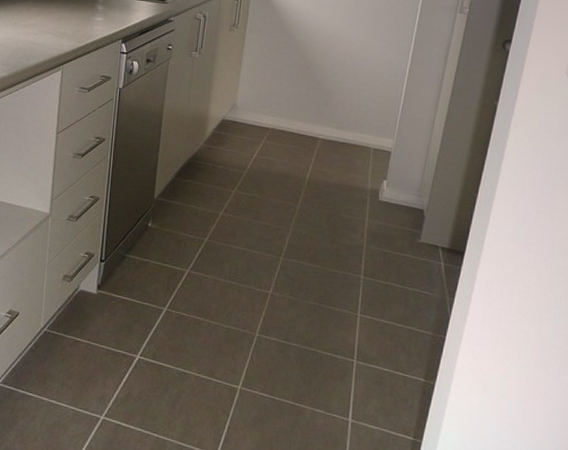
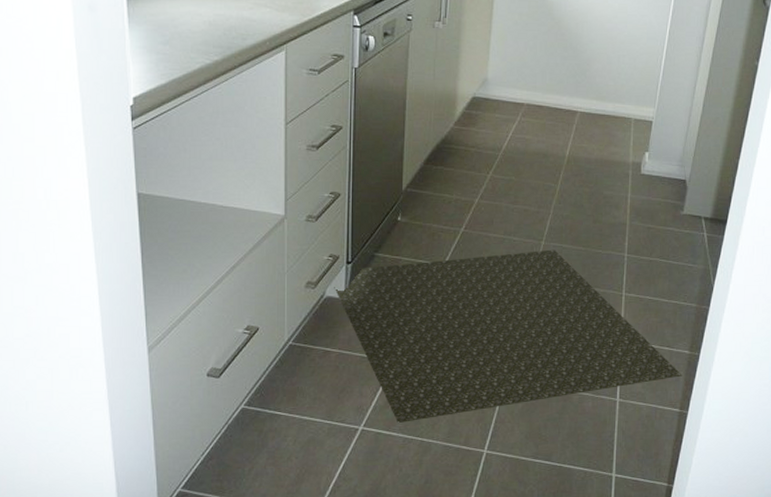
floor mat: none [87,265,417,418] -> present [334,249,682,424]

